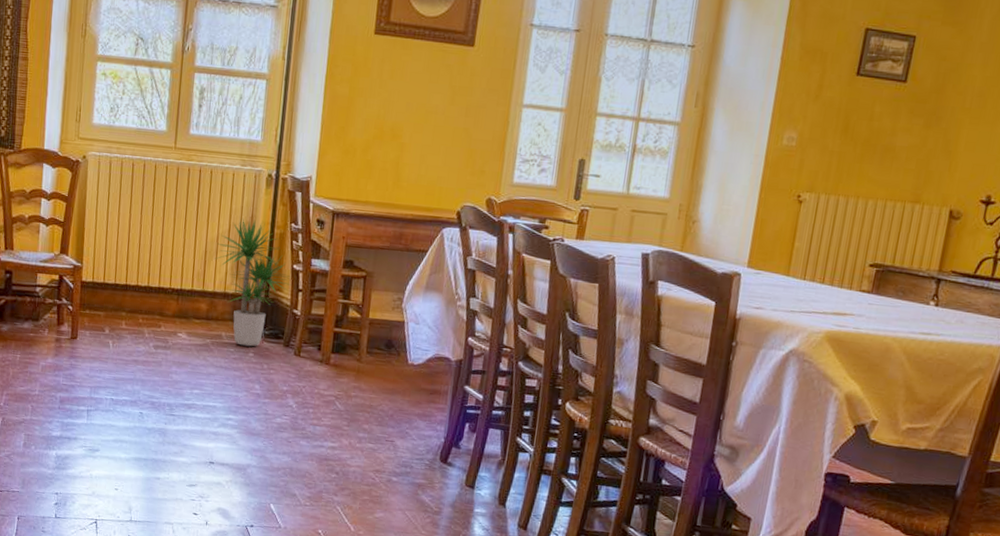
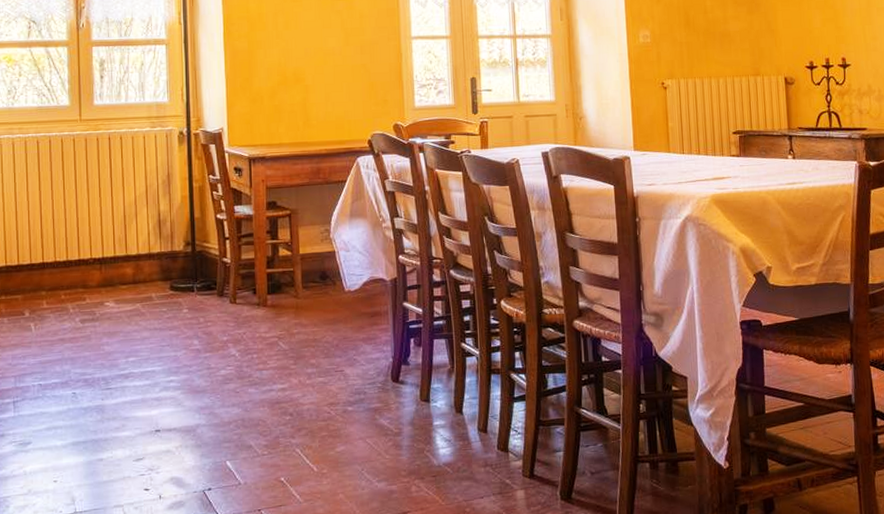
potted plant: present [215,218,292,347] -> none [135,177,218,304]

